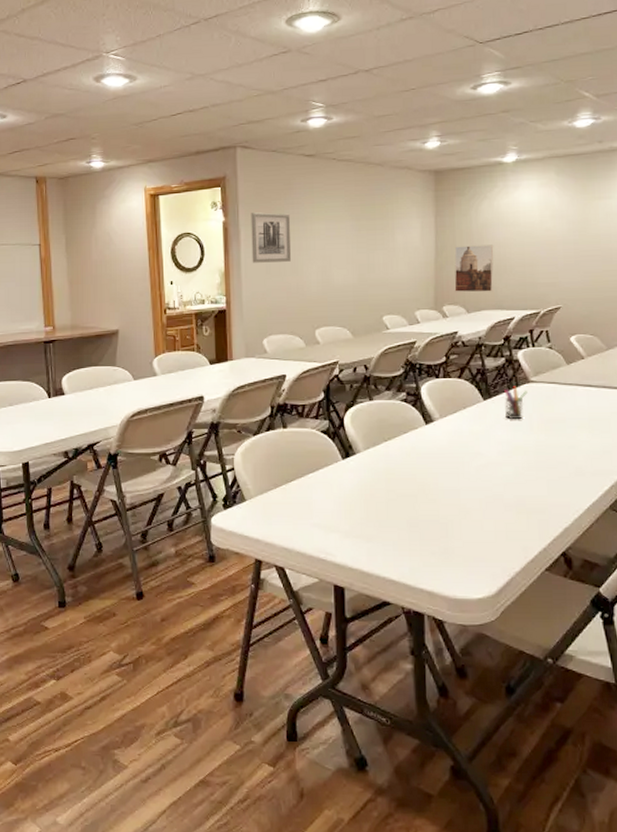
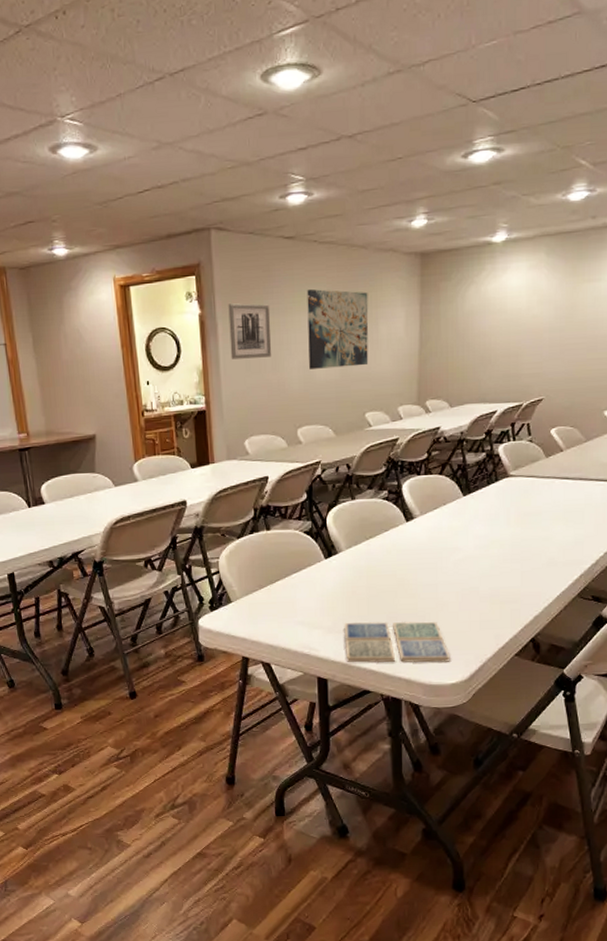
wall art: none [326,200,386,274] -> present [307,288,369,369]
drink coaster: none [362,526,477,574] -> present [344,621,452,663]
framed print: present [454,244,494,293] -> none [438,334,479,386]
pen holder: present [504,386,528,419] -> none [484,481,506,514]

